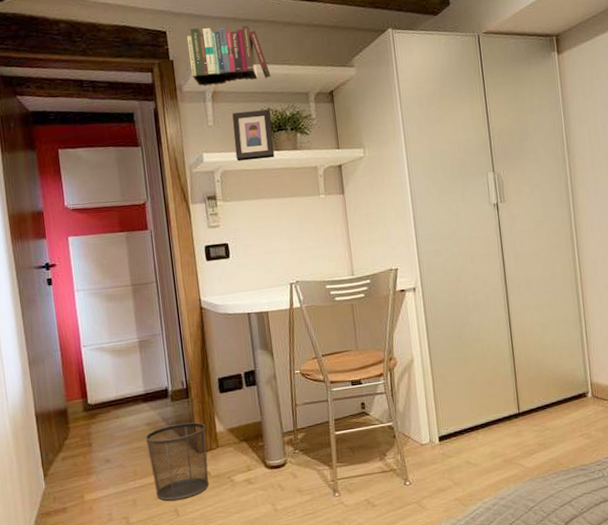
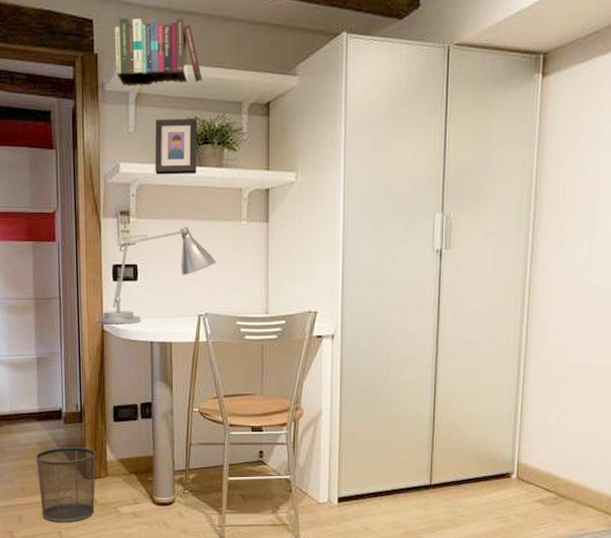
desk lamp: none [193,204,301,302] -> present [96,226,216,324]

